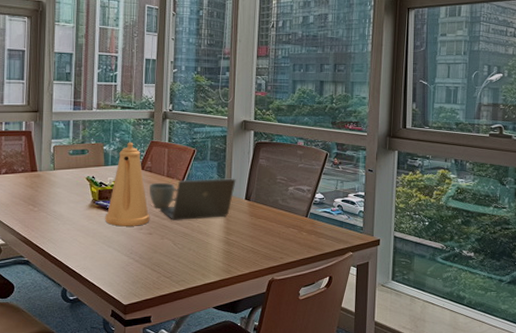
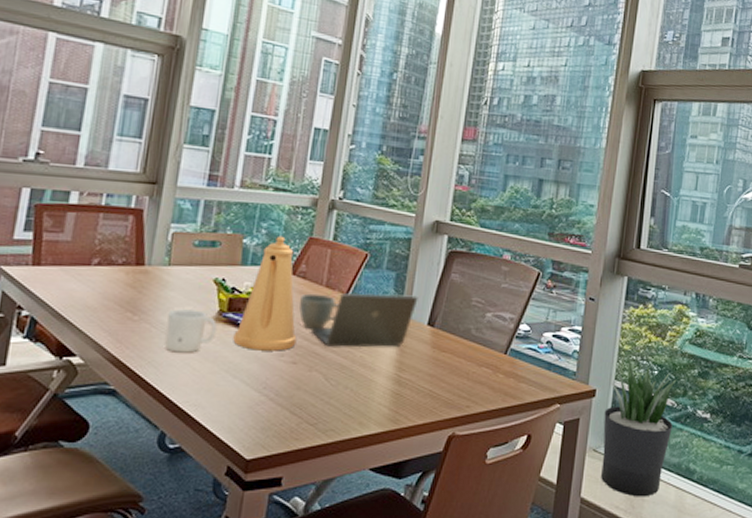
mug: none [57,200,93,232] -> present [164,309,218,353]
planter: none [388,212,444,319] -> present [601,356,676,497]

